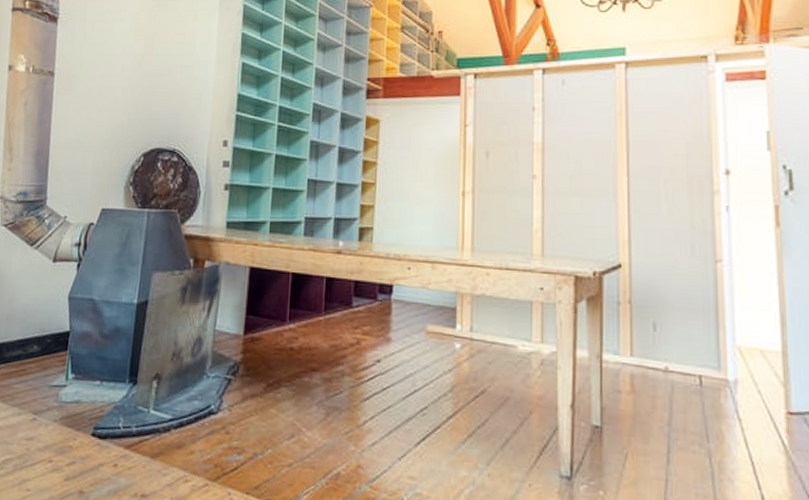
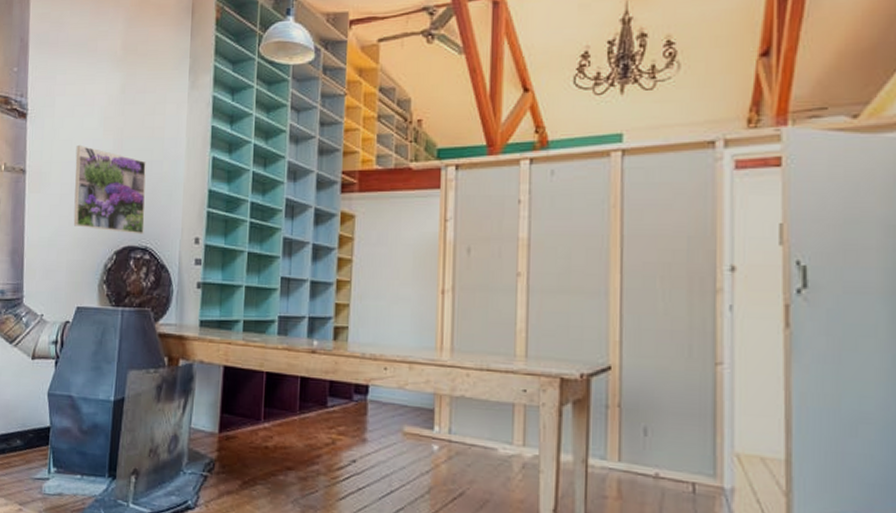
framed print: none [101,48,177,137] -> present [73,144,146,234]

